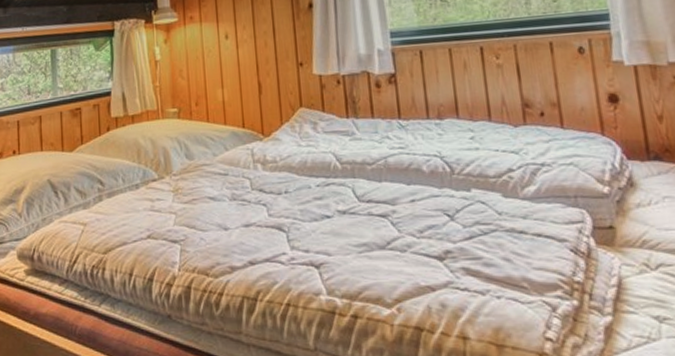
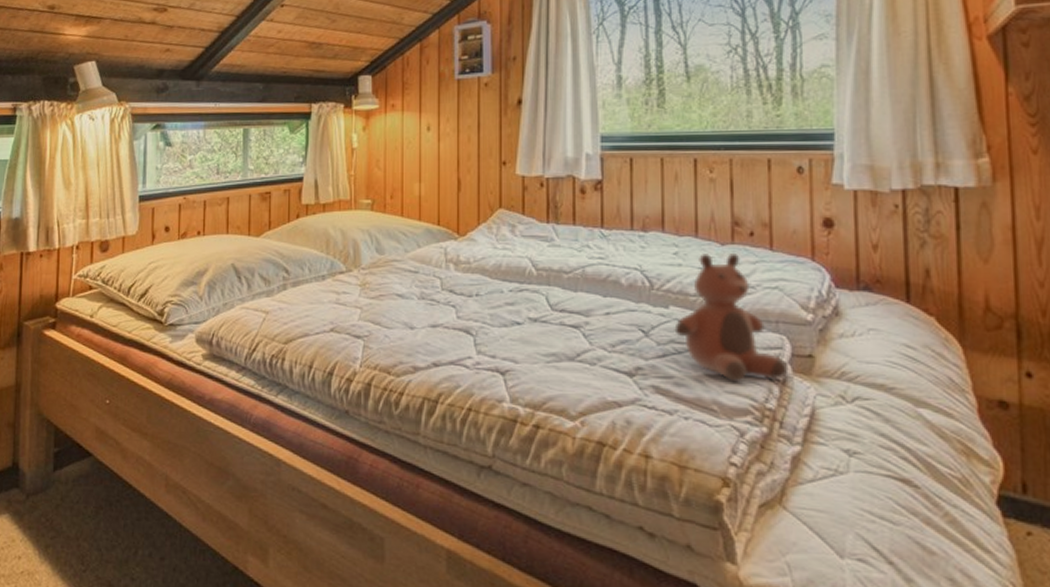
teddy bear: none [478,134,592,258] -> present [674,254,789,382]

